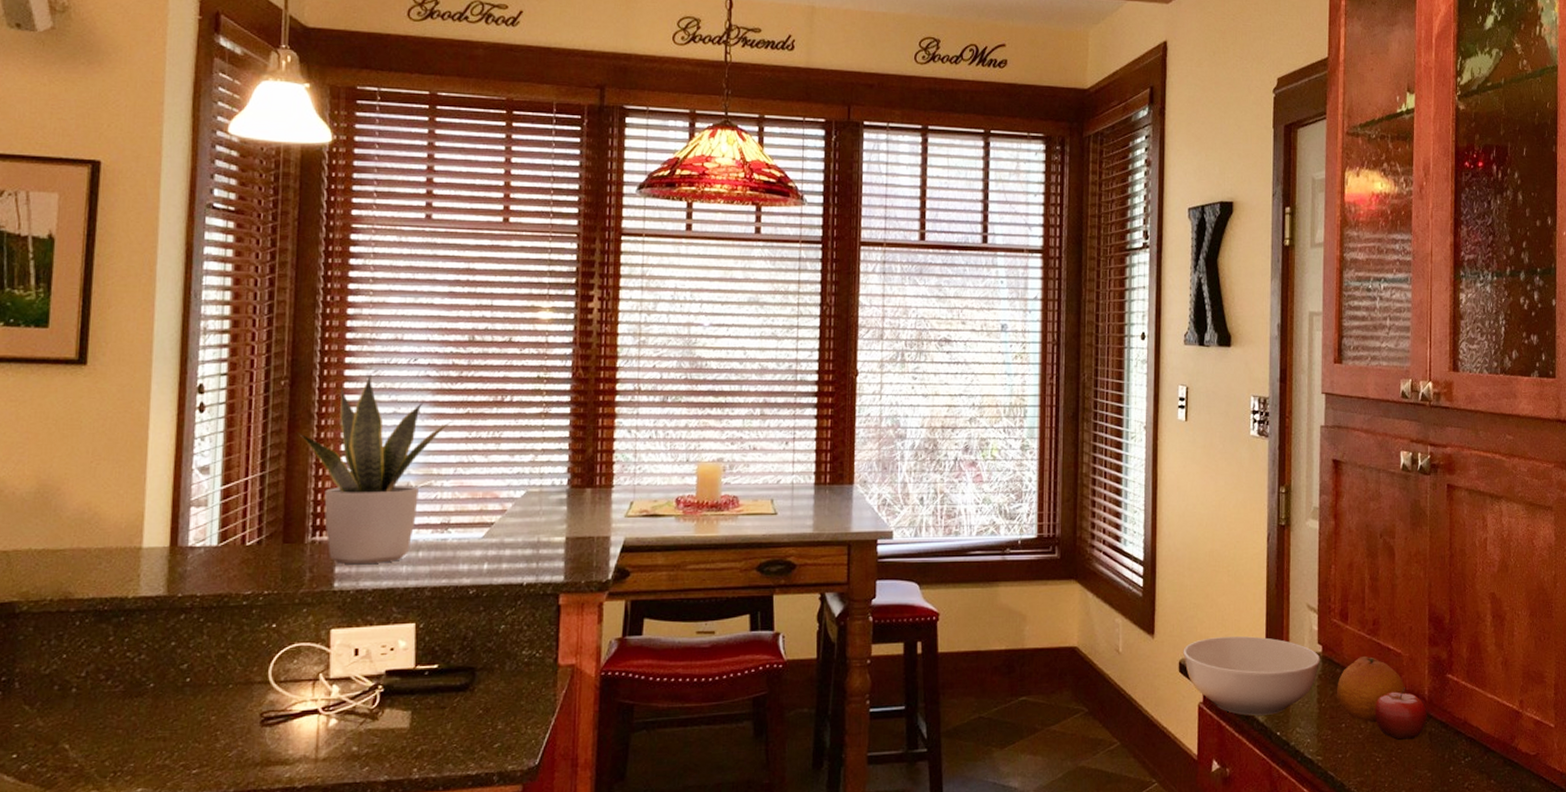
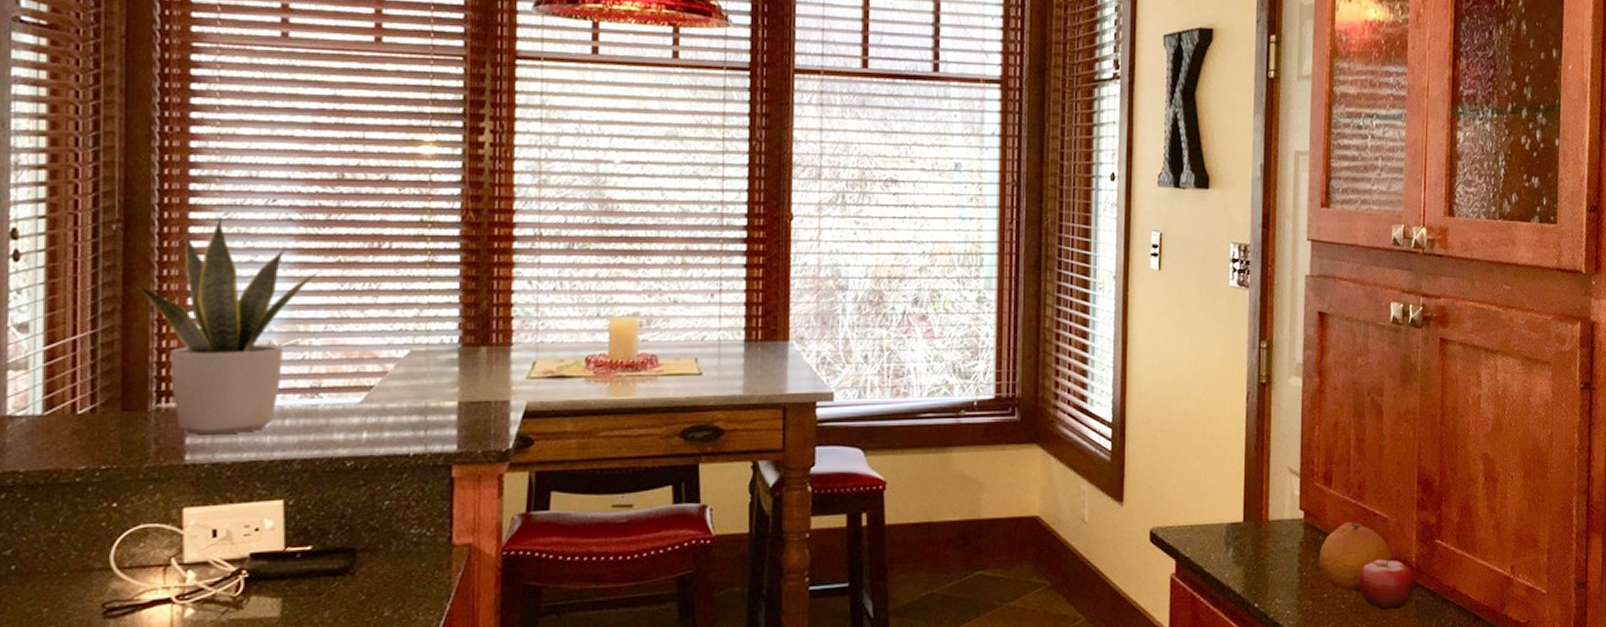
bowl: present [1183,635,1321,716] -> none [1154,502,1302,587]

